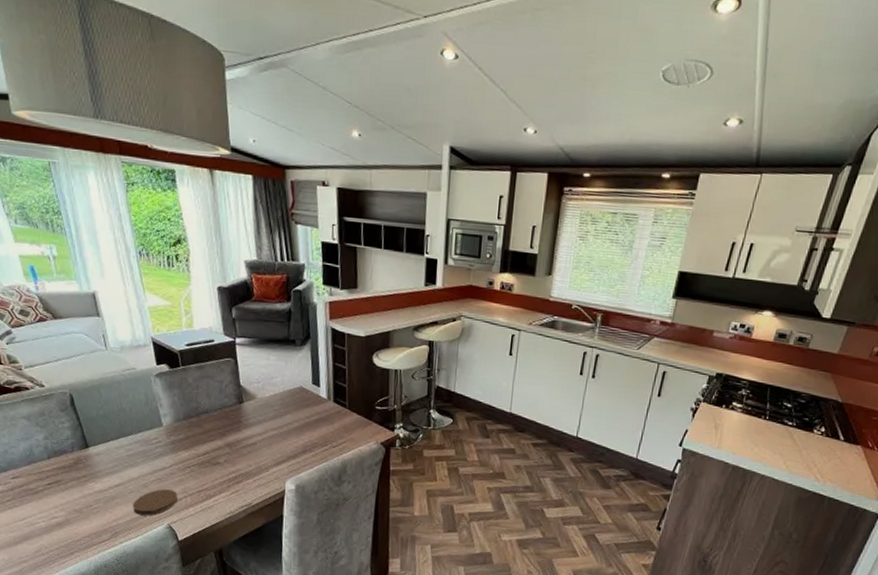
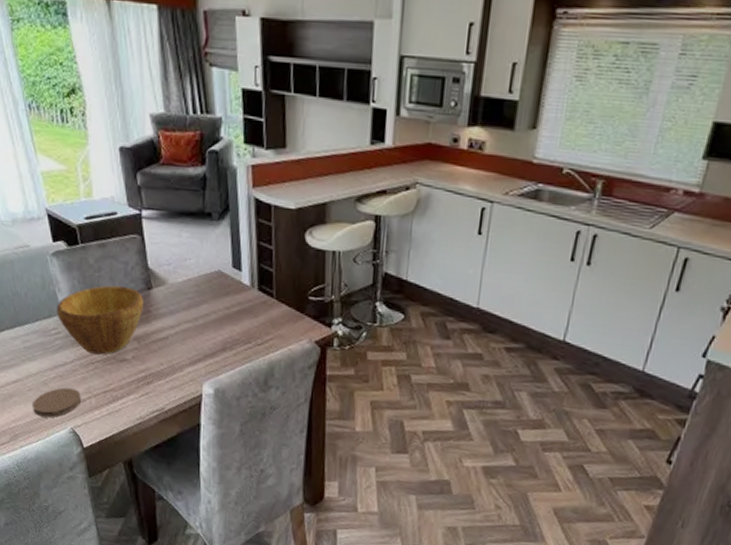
bowl: none [158,400,235,460] -> present [57,285,143,355]

